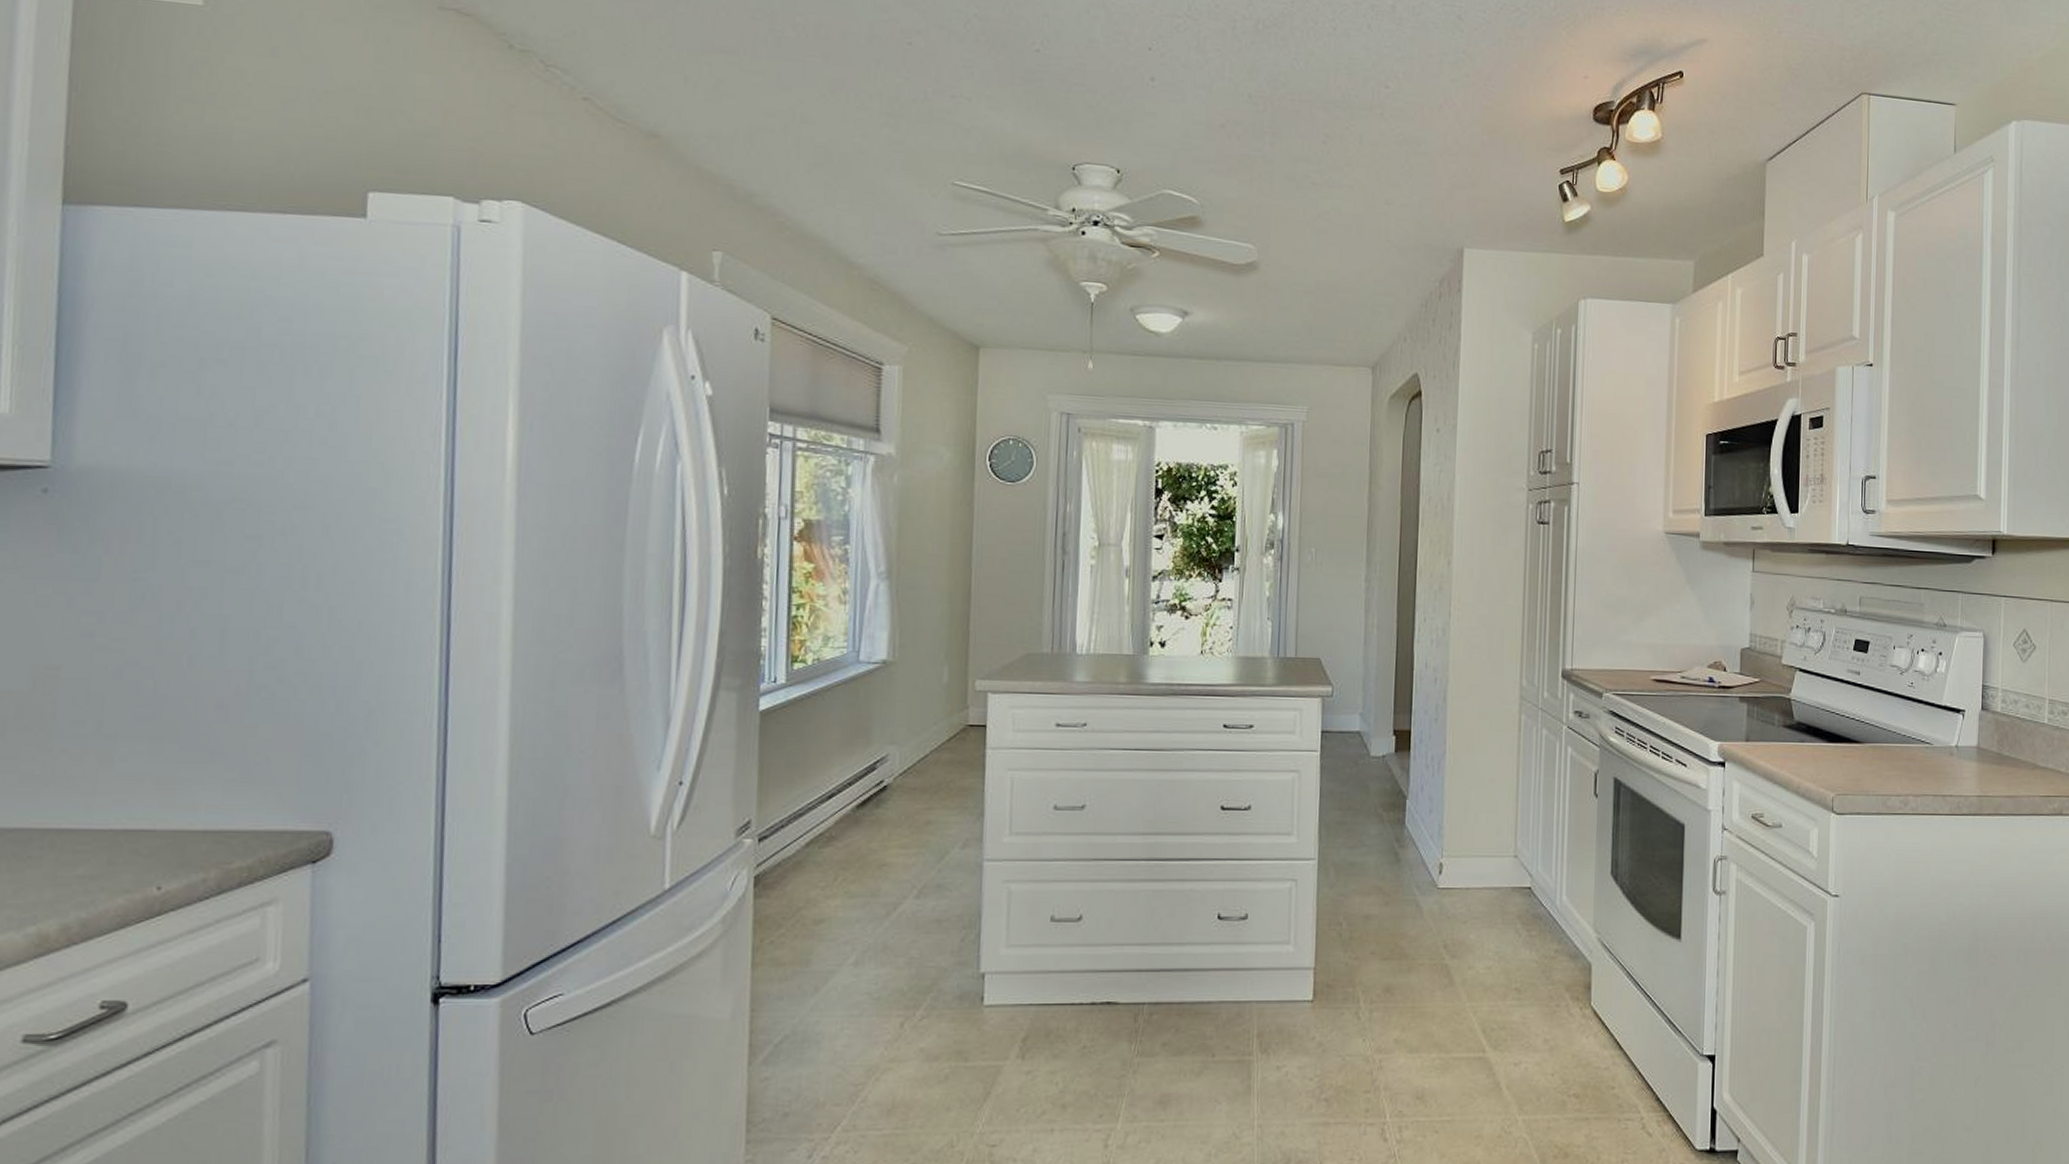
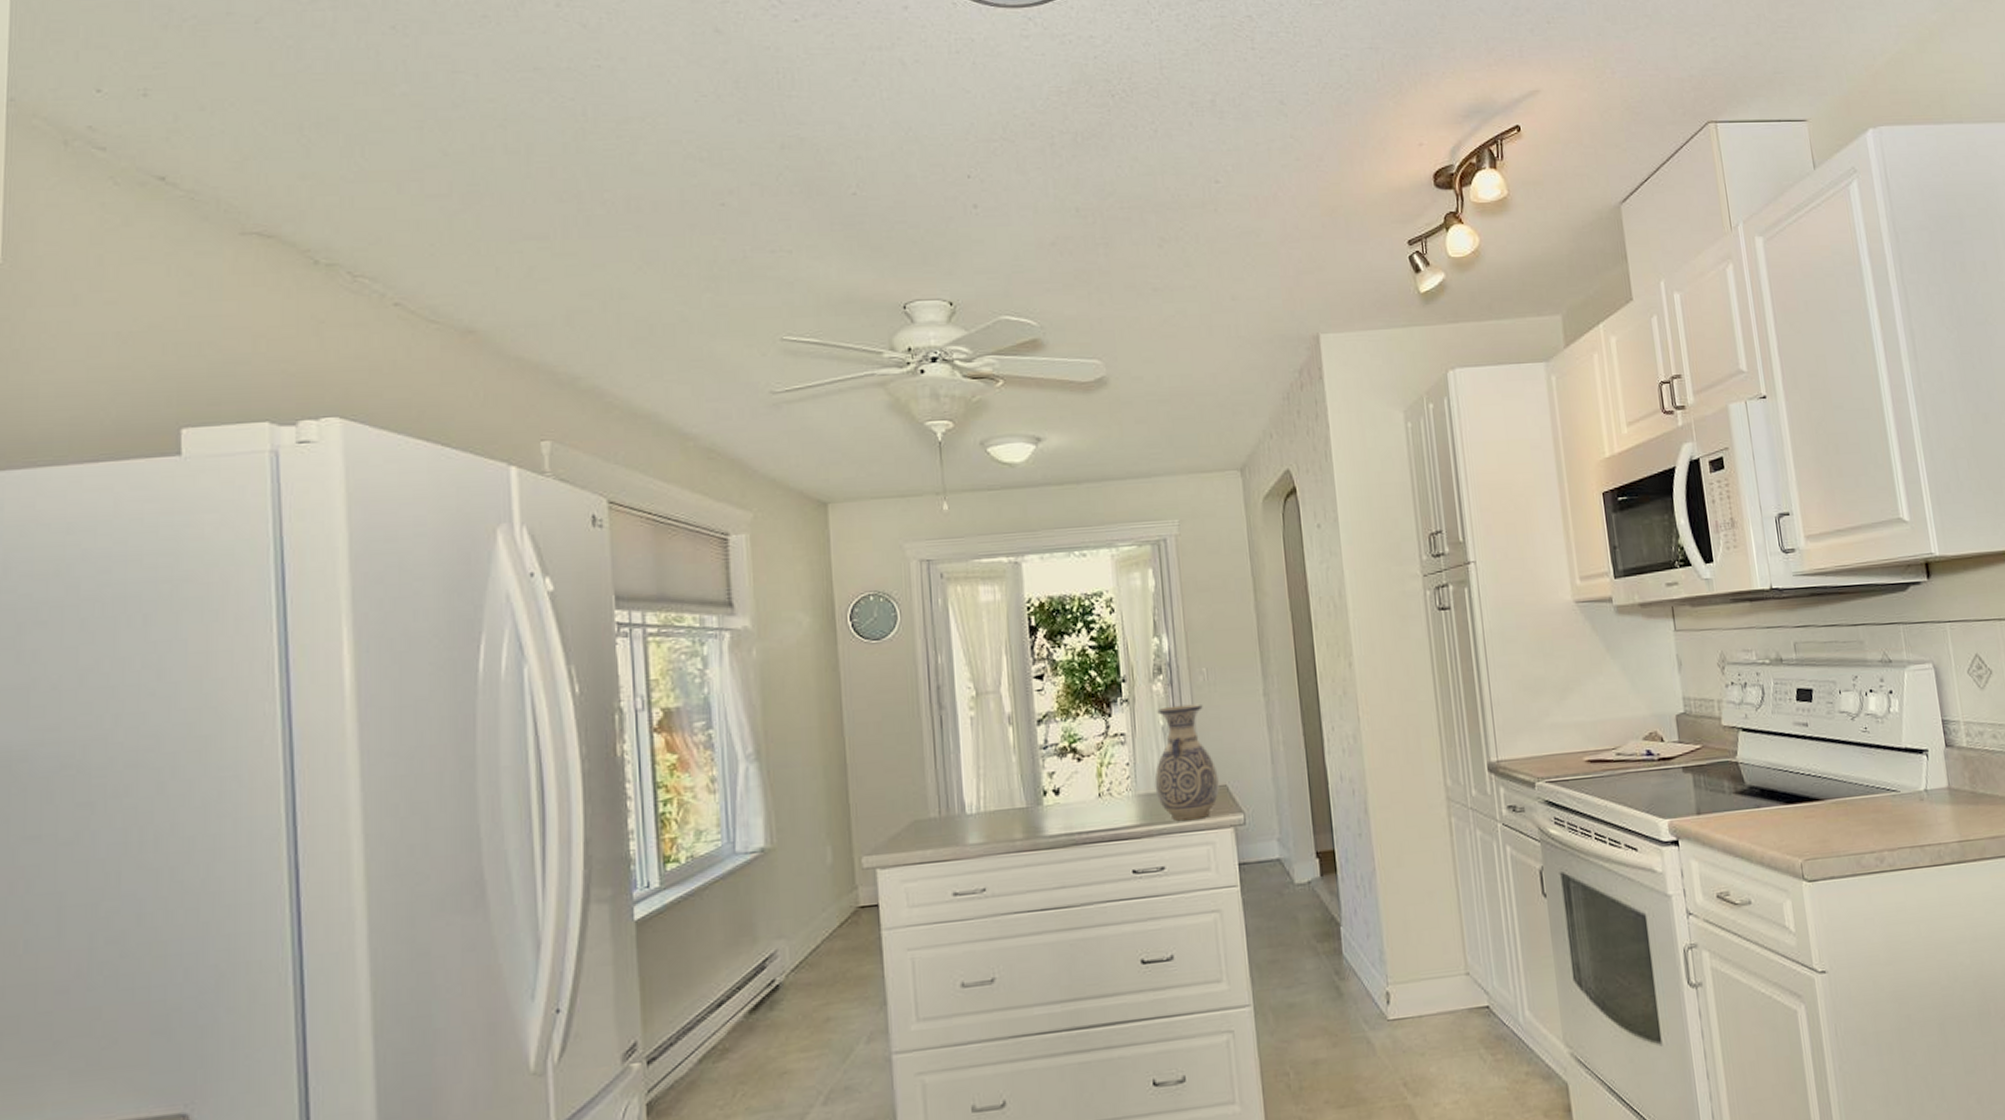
vase: none [1253,579,1313,687] -> present [1154,703,1219,822]

